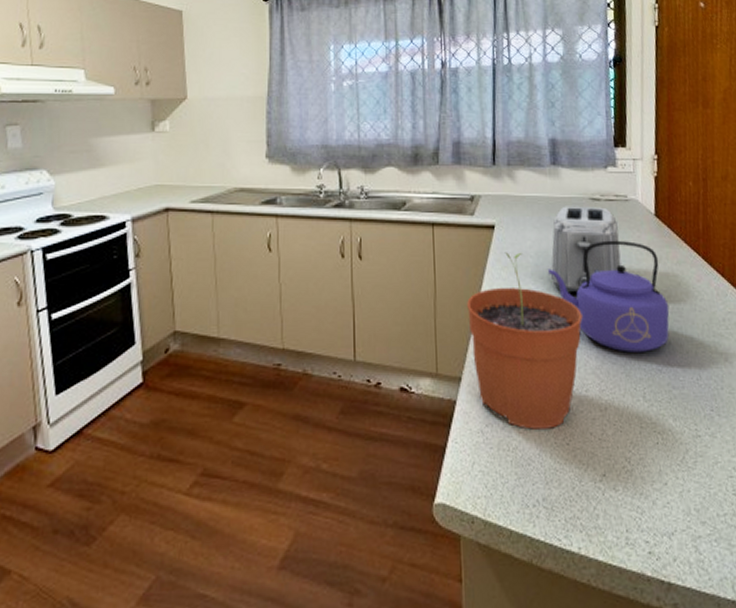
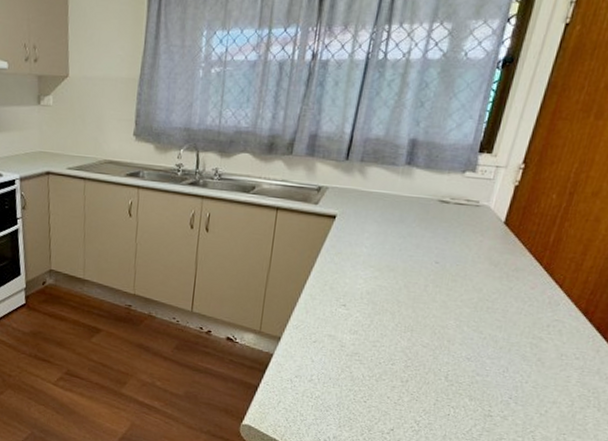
plant pot: present [467,252,583,430] -> none [294,240,404,388]
kettle: present [548,240,670,354] -> none [380,241,496,342]
toaster: present [551,206,621,293] -> none [382,205,462,283]

